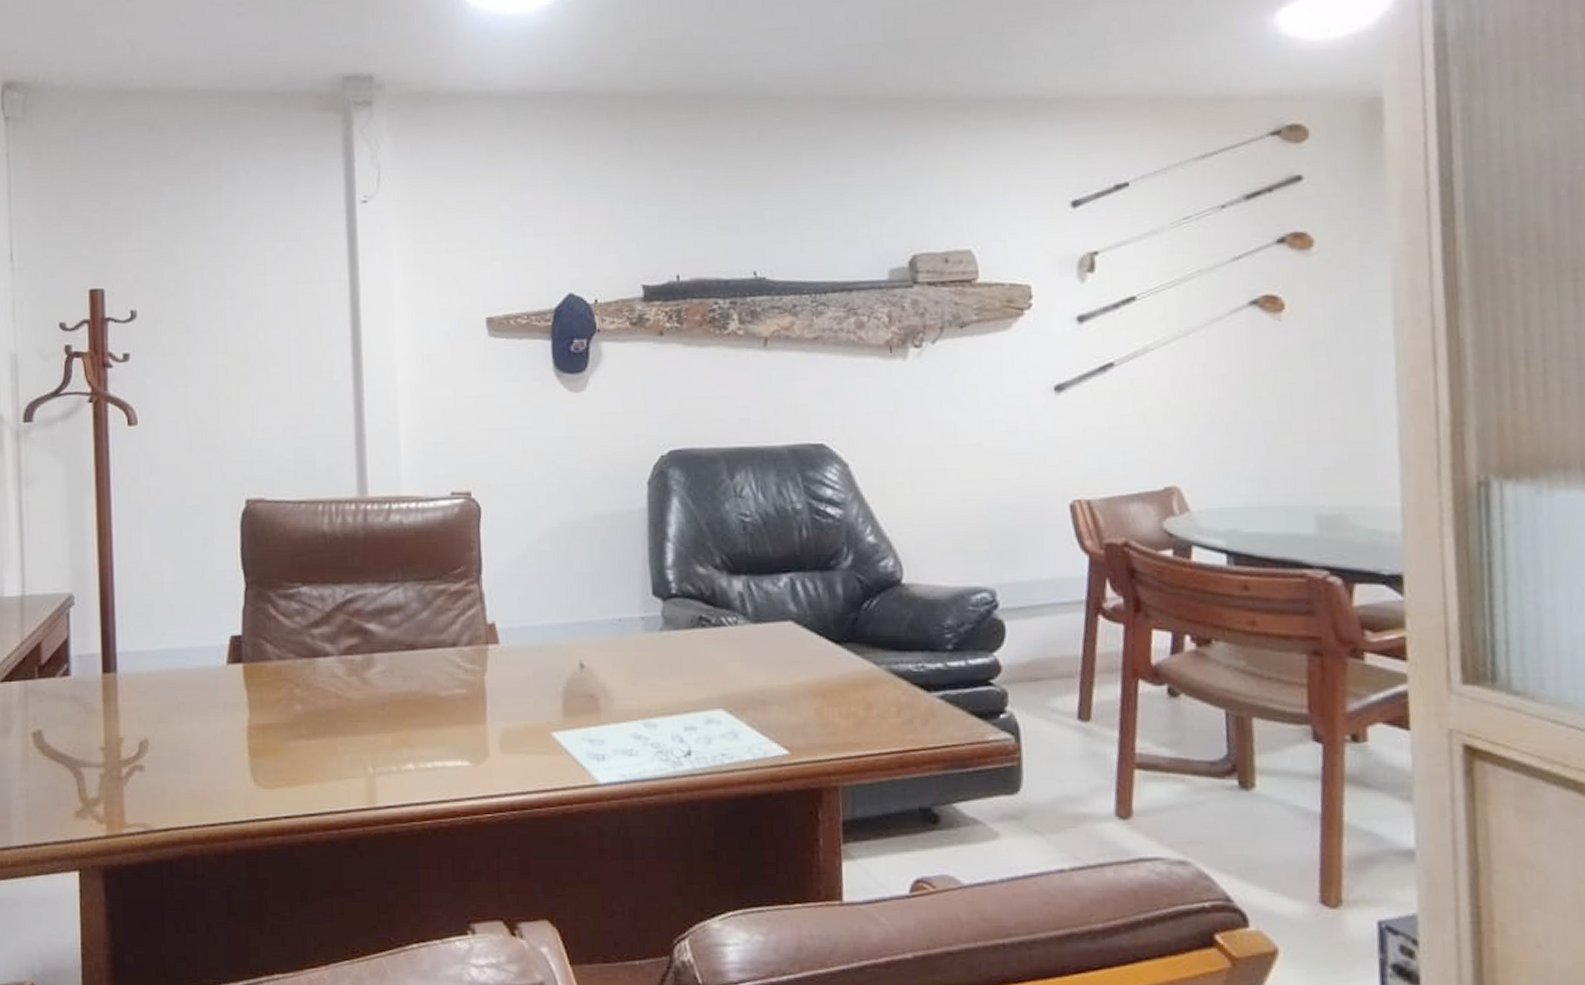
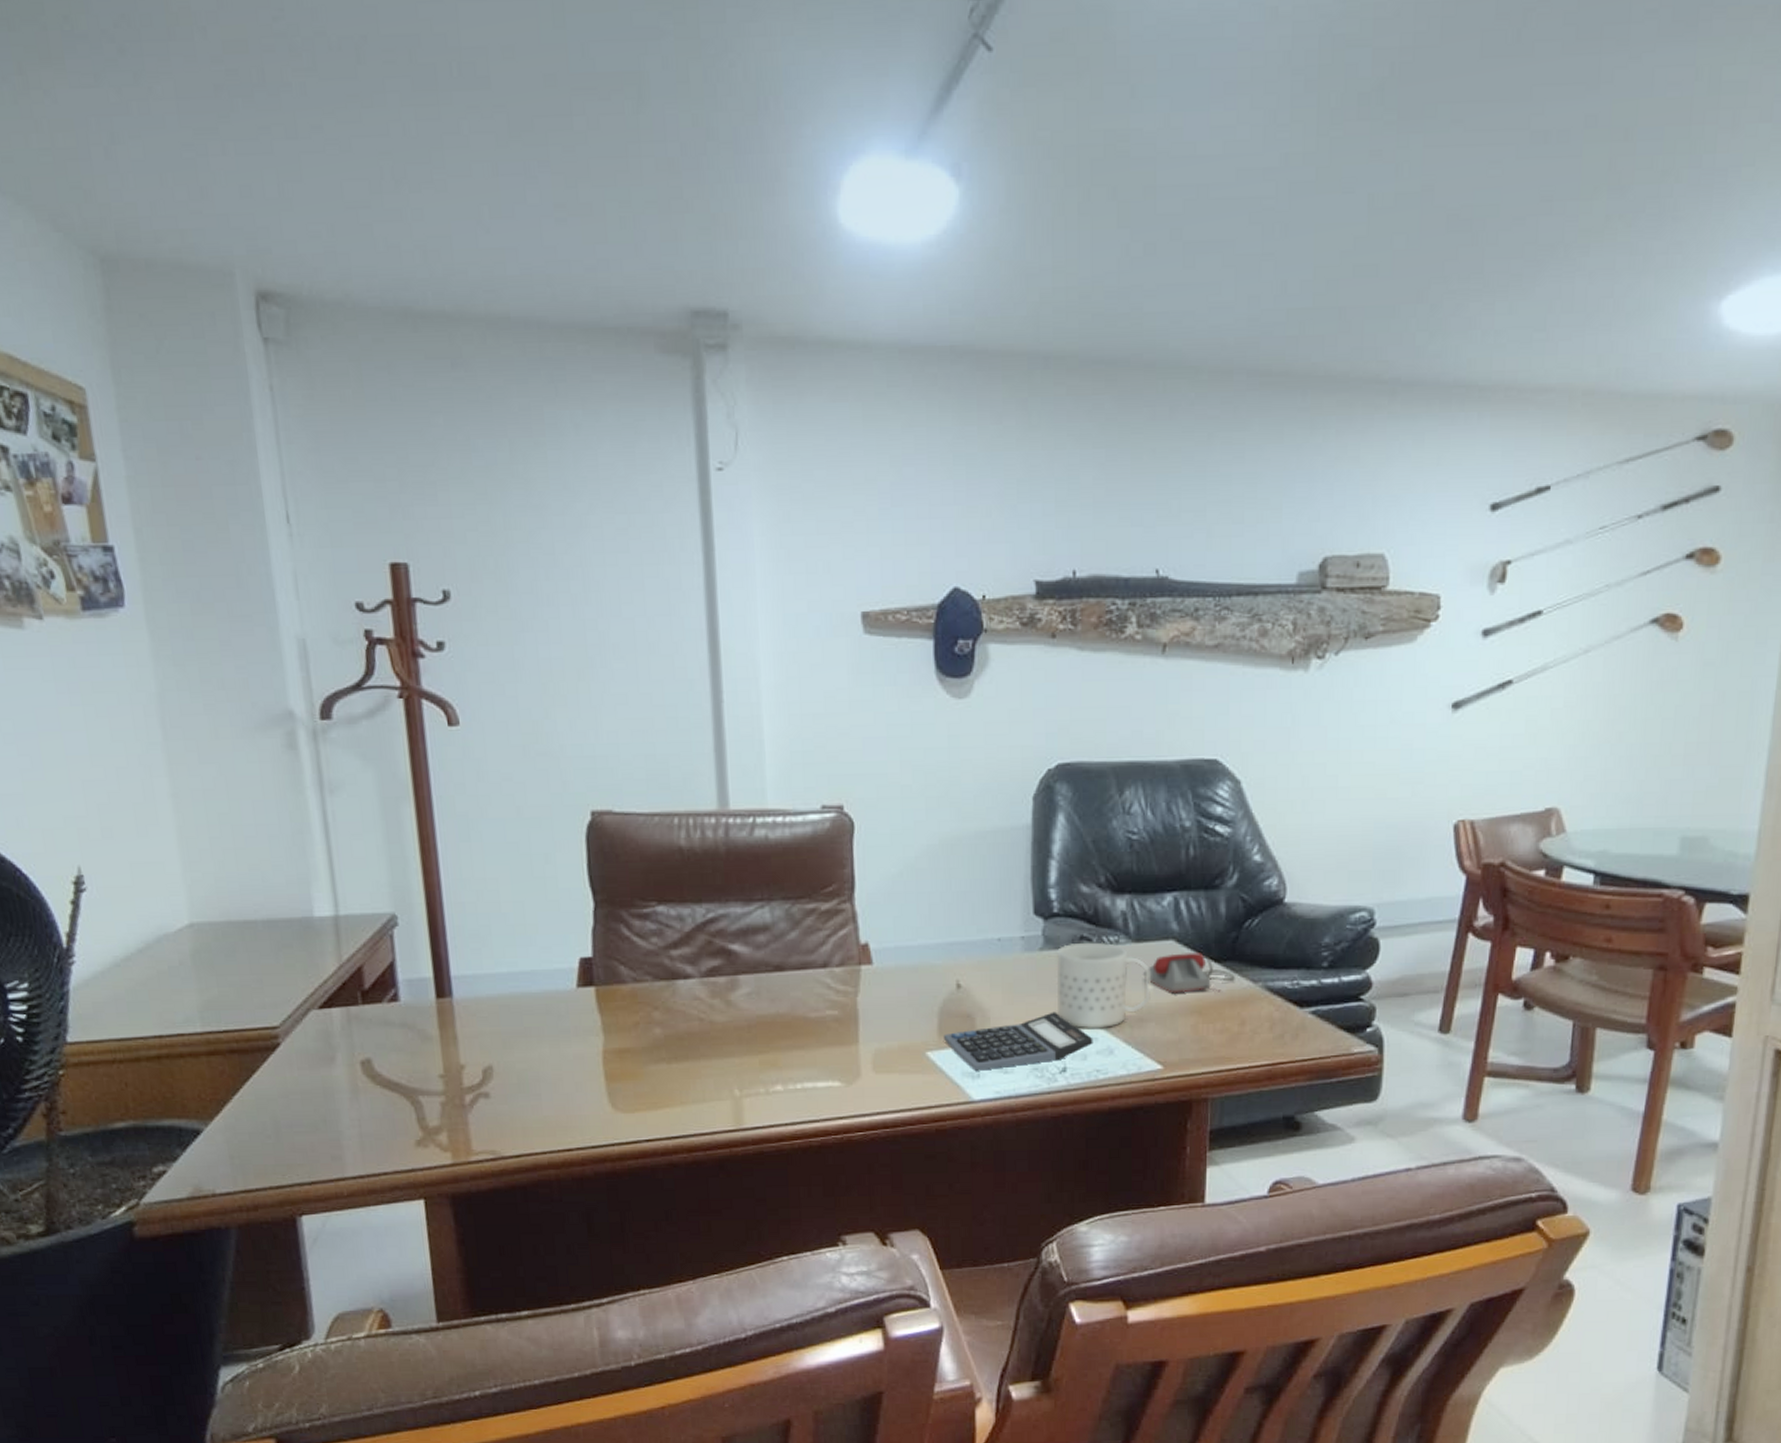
calculator: none [567,693,717,753] -> present [943,1012,1093,1071]
mug: none [676,622,773,710] -> present [1056,942,1151,1028]
telephone: none [763,633,857,676] -> present [1143,951,1235,993]

